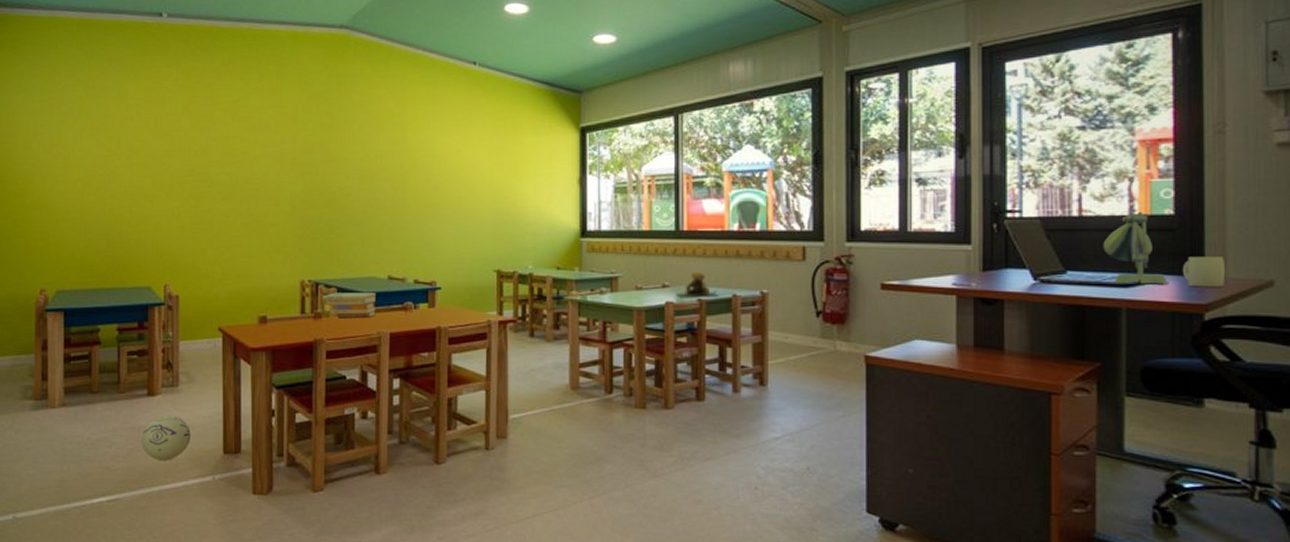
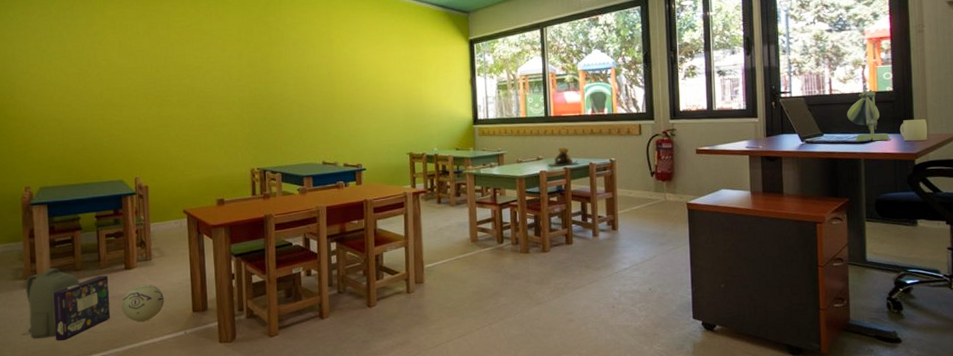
backpack: none [28,387,95,471] -> present [22,267,80,338]
toy box: none [65,401,129,476] -> present [53,275,111,340]
books: present [322,293,377,319] -> none [269,175,314,198]

